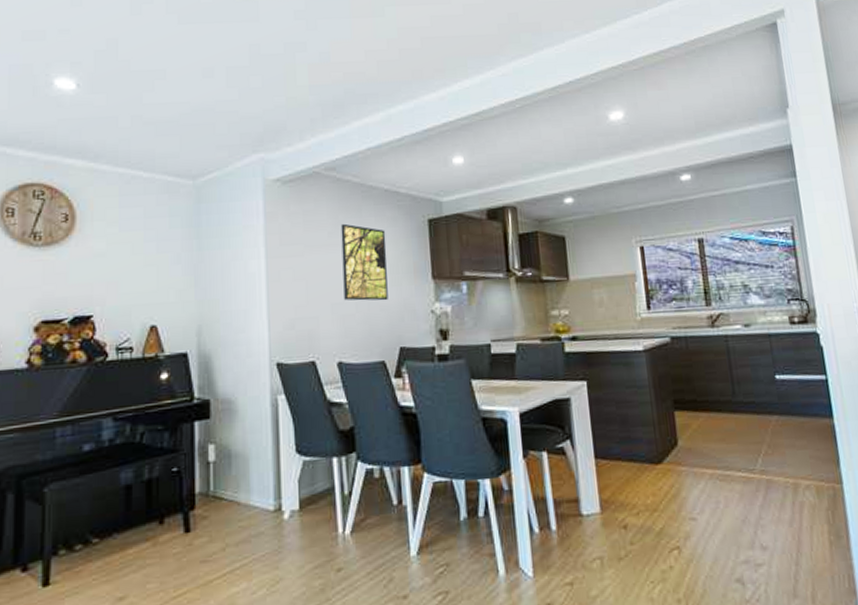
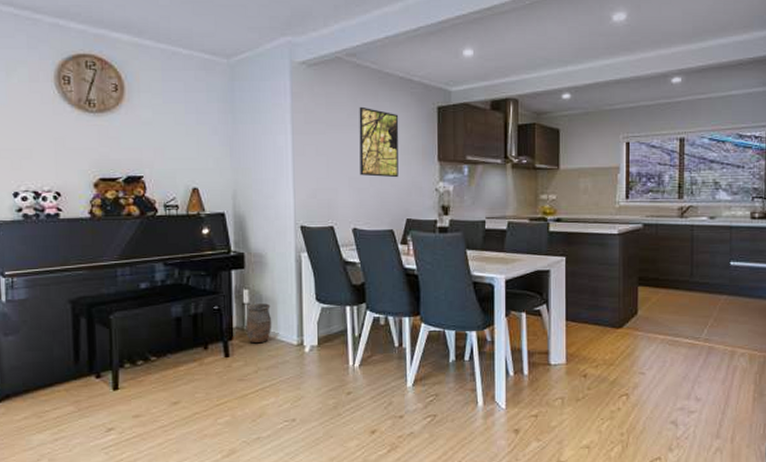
vase: none [211,460,244,513] -> present [246,303,272,344]

